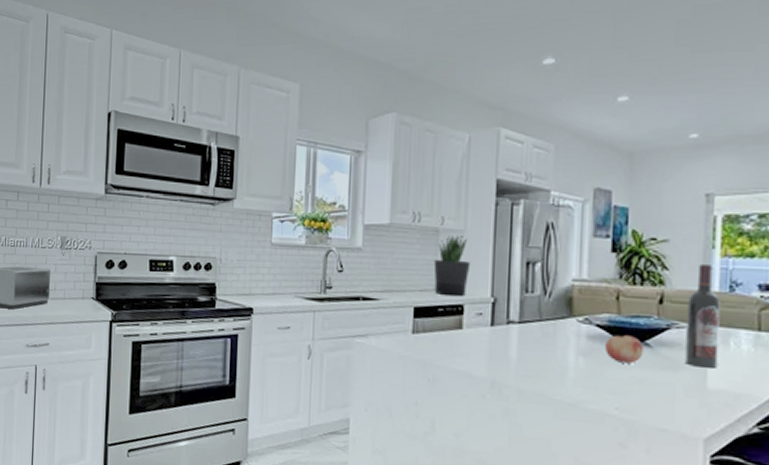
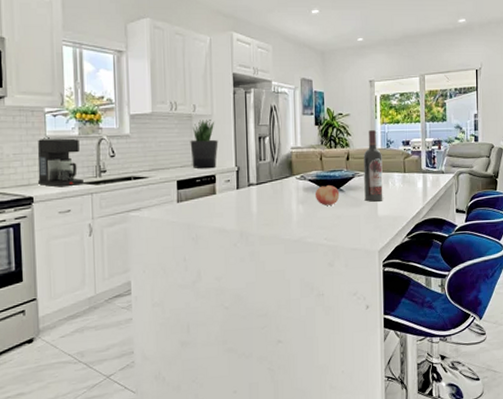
coffee maker: none [260,246,306,301] -> present [37,138,84,187]

